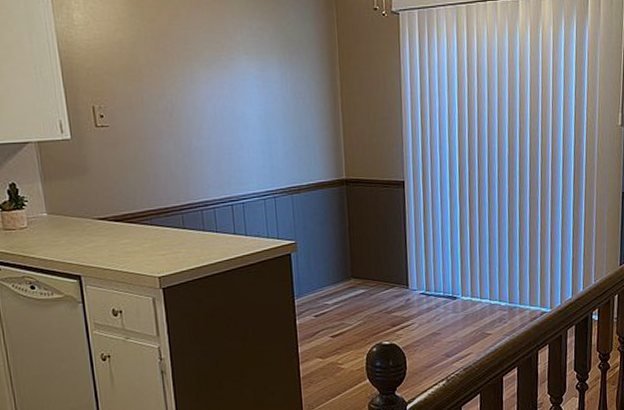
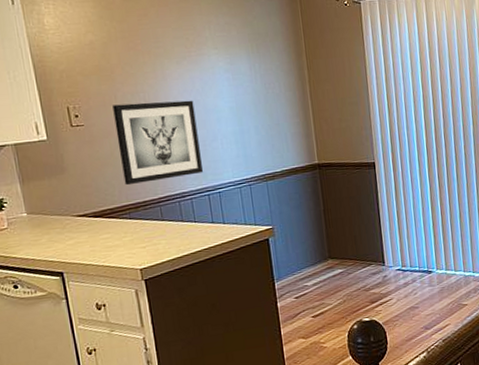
wall art: none [139,106,227,191] -> present [112,100,203,186]

